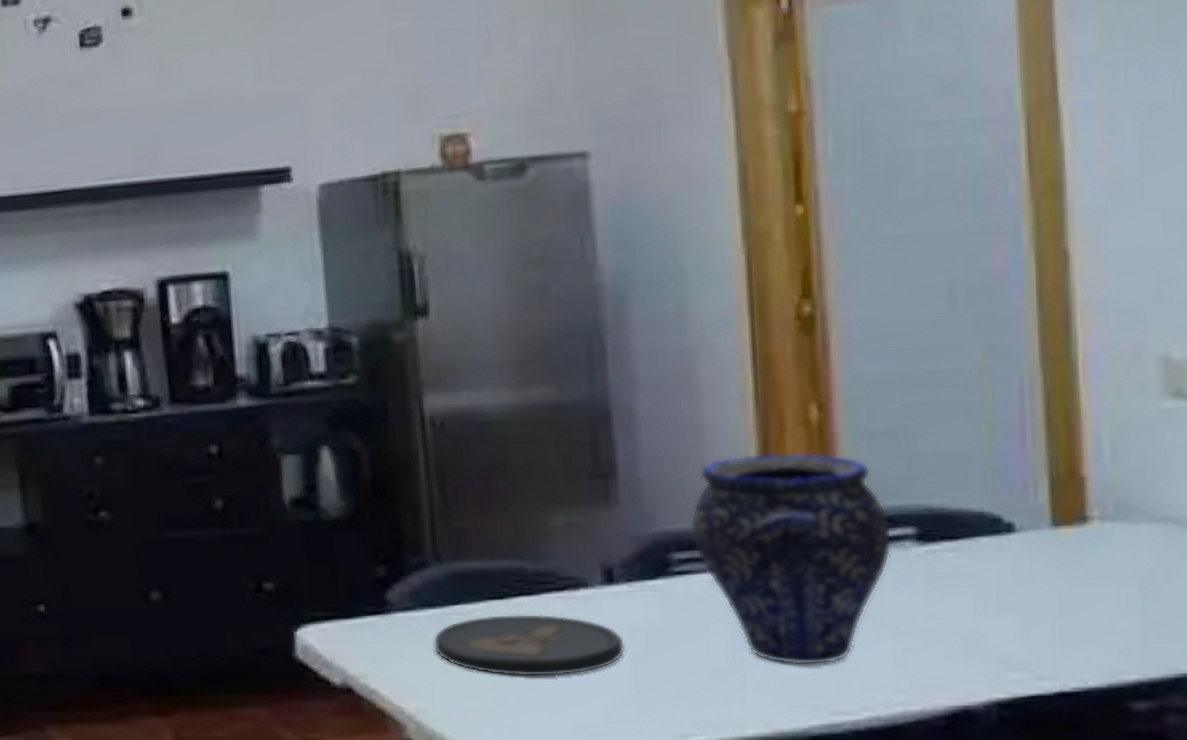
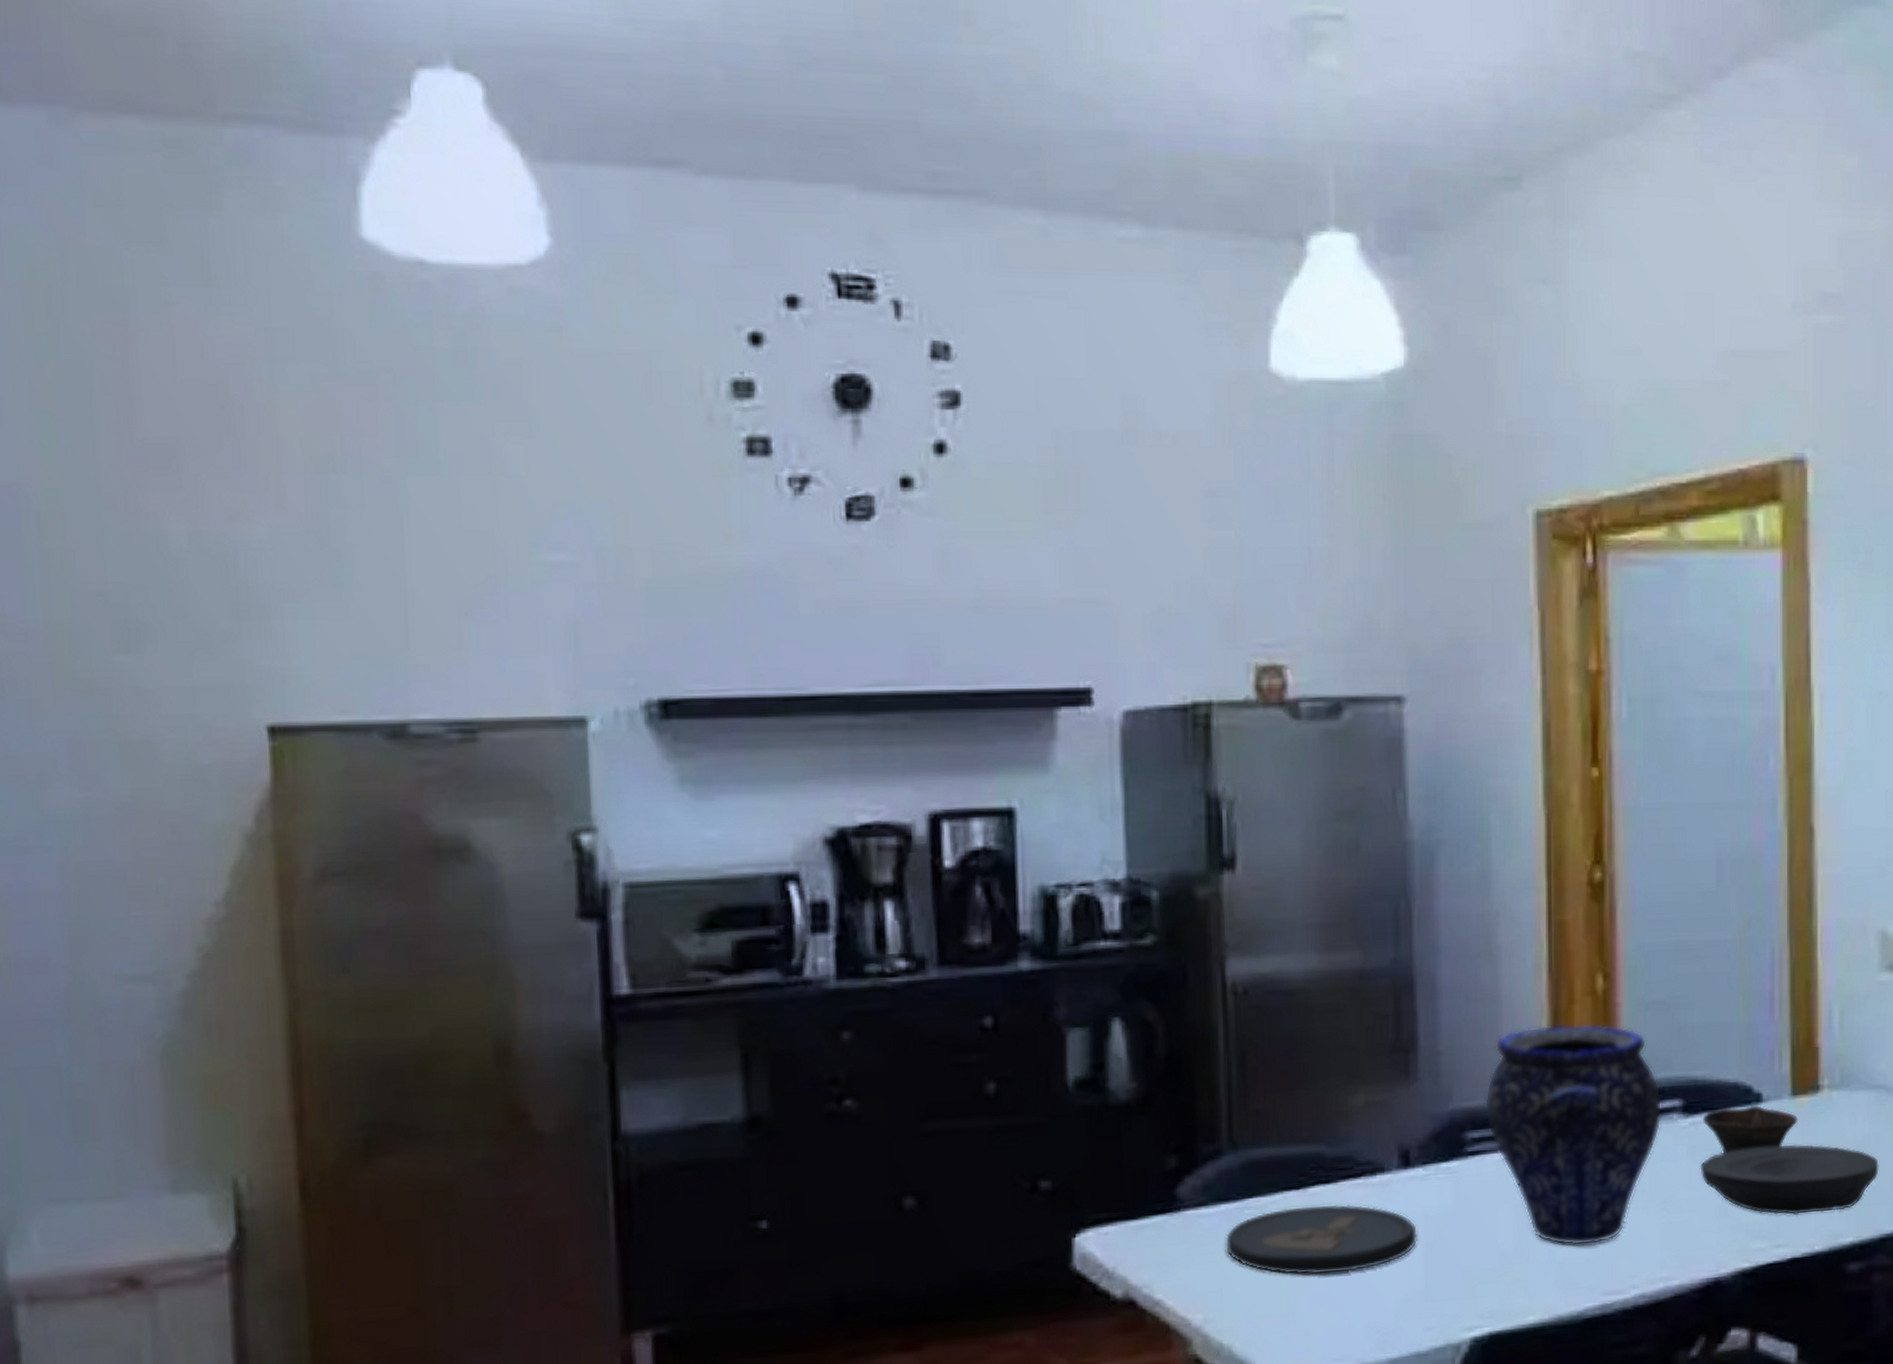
plate: none [940,575,1170,649] -> present [1700,1143,1879,1216]
bowl: none [941,534,1062,582] -> present [1702,1104,1799,1153]

